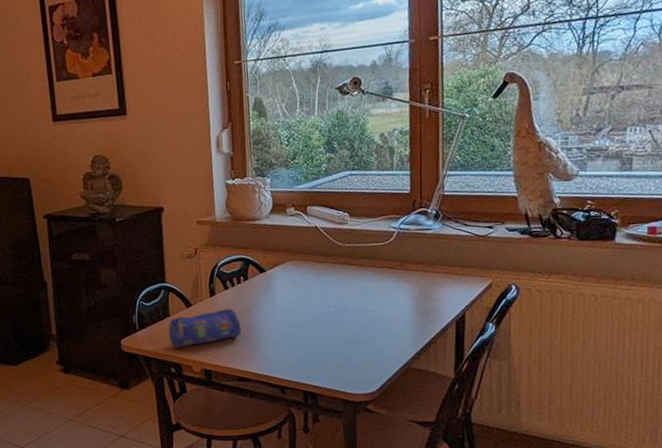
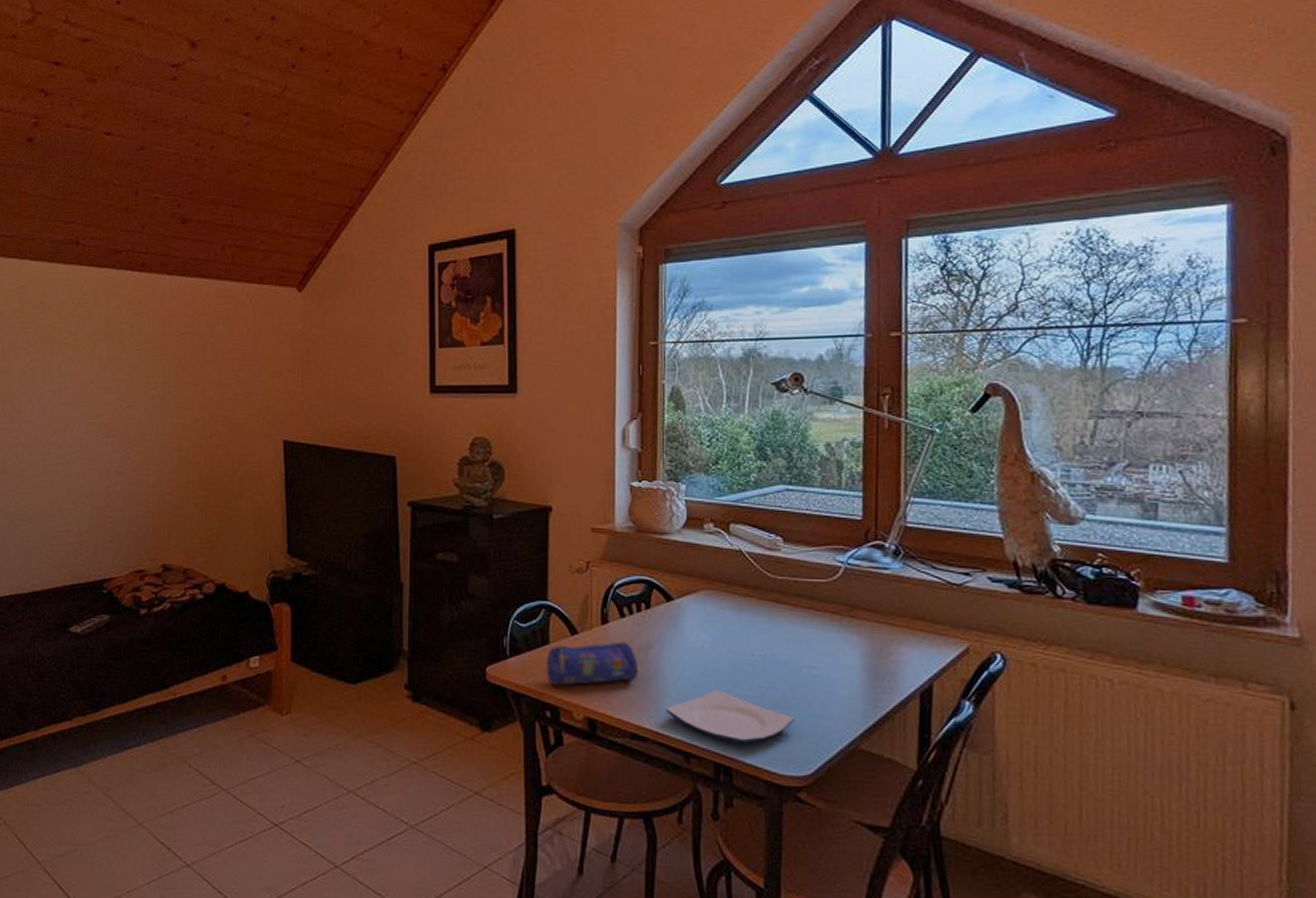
plate: none [264,337,363,375] -> present [666,690,795,744]

